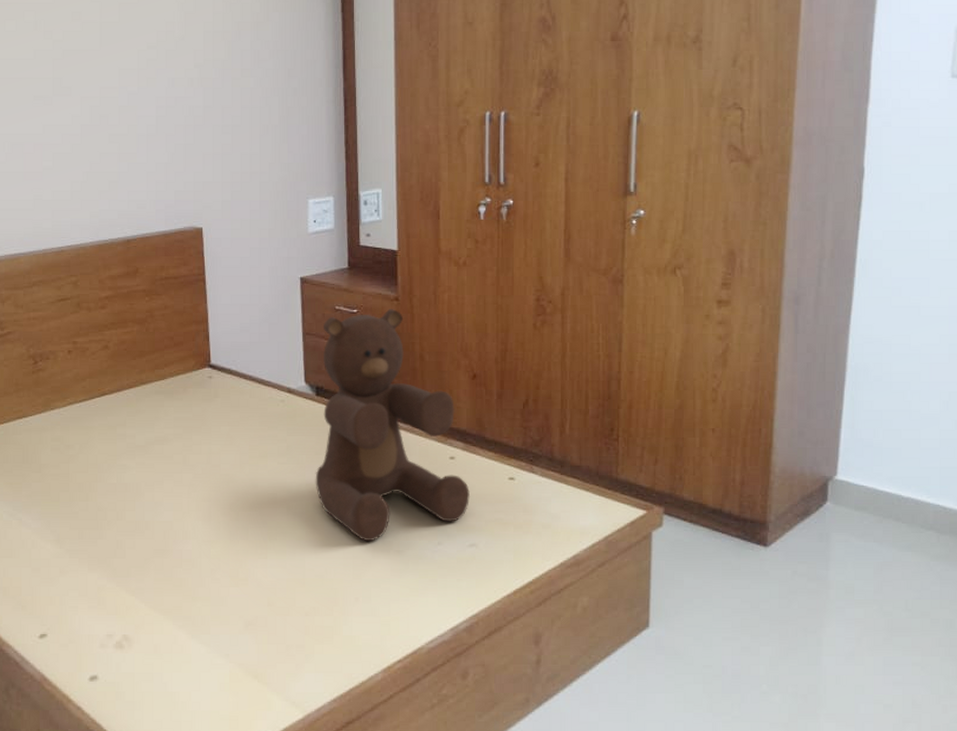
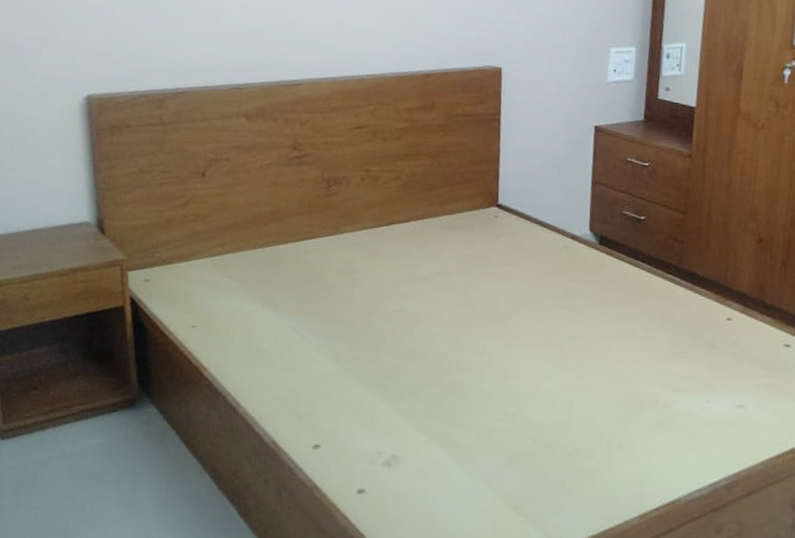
teddy bear: present [315,309,470,542] -> none [590,165,744,392]

